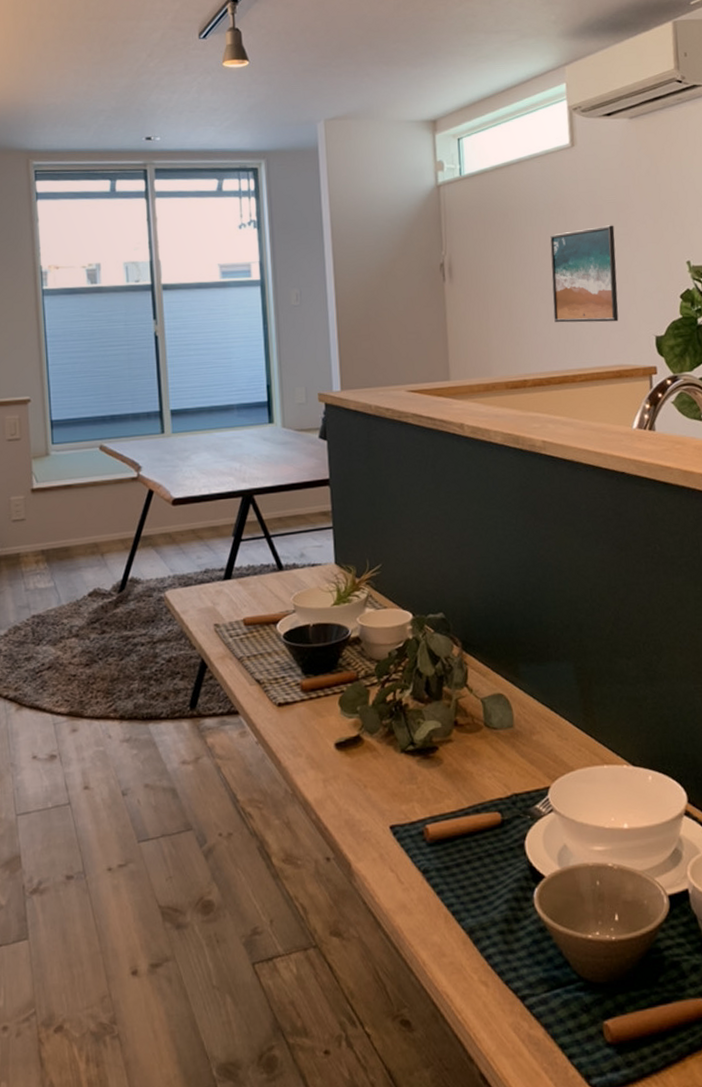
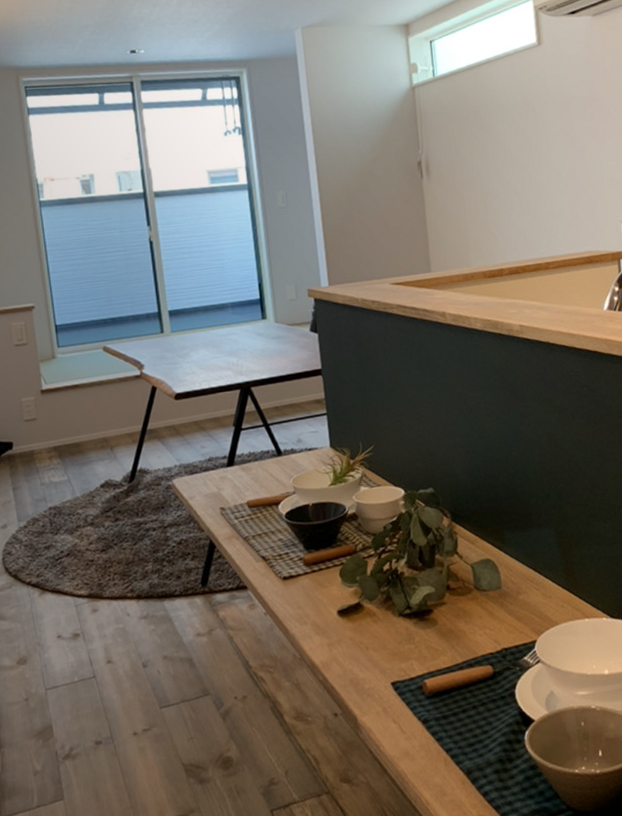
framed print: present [550,225,619,323] -> none [521,119,588,214]

